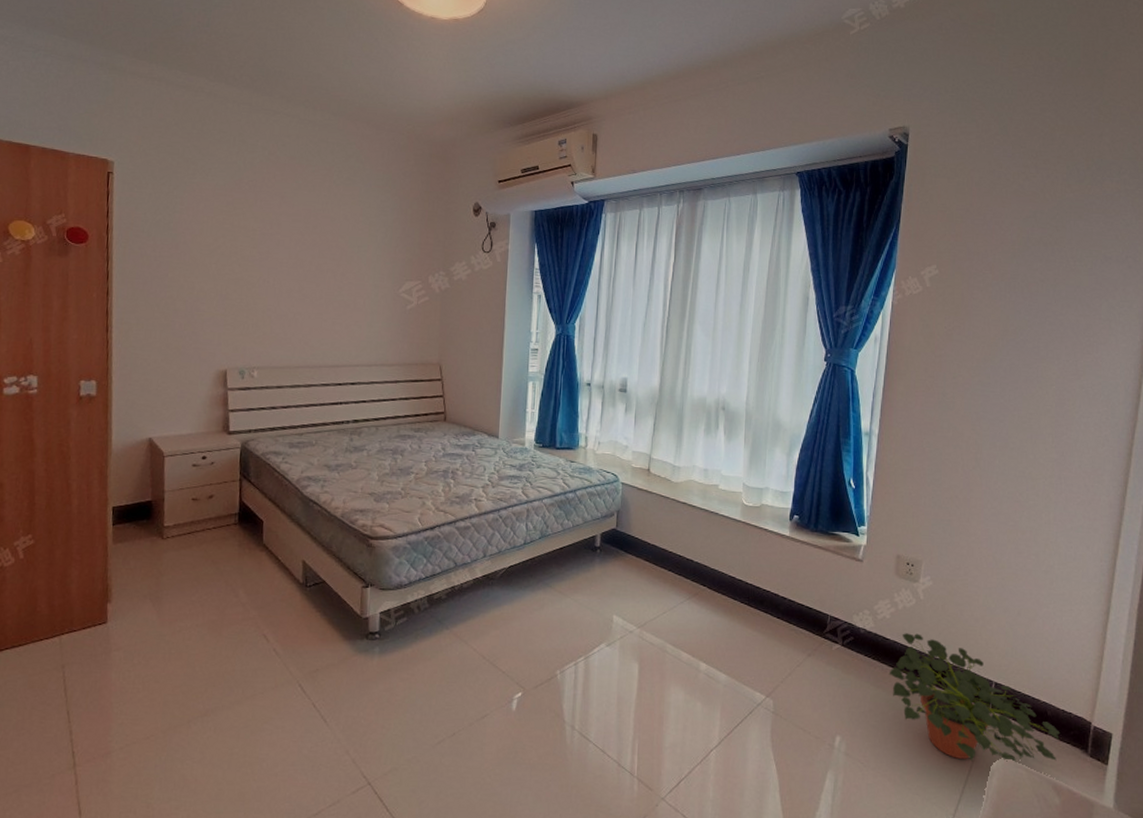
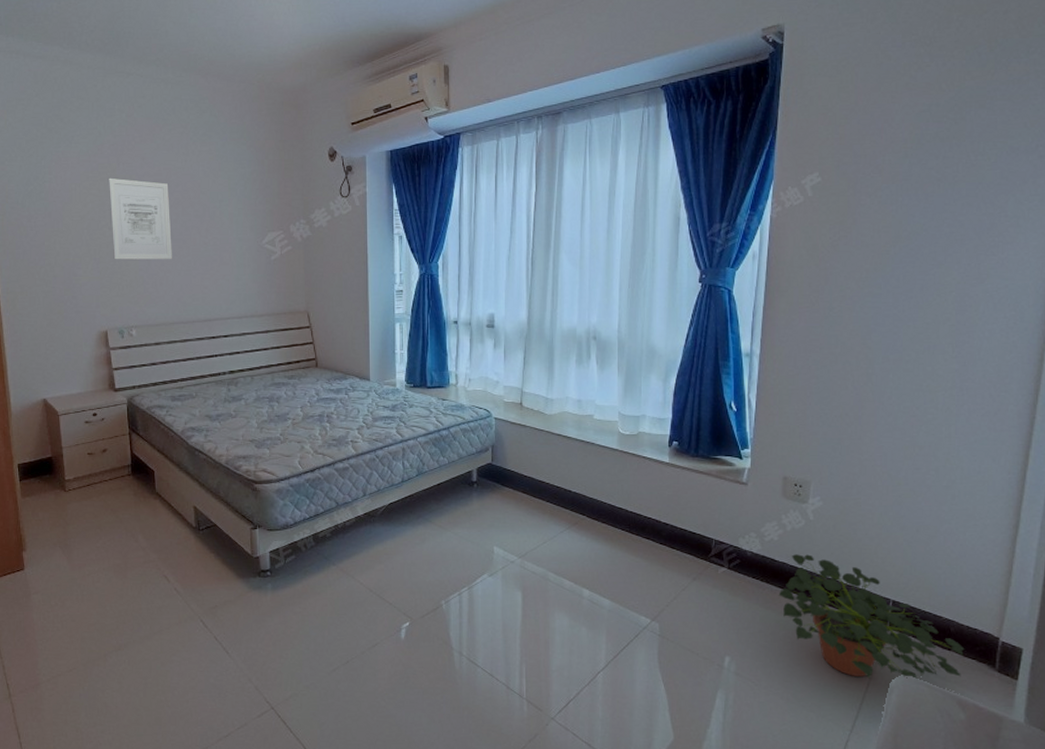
wall art: none [241,213,307,301] -> present [109,177,172,260]

